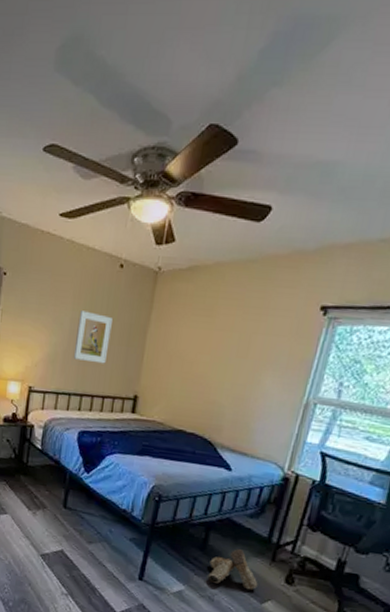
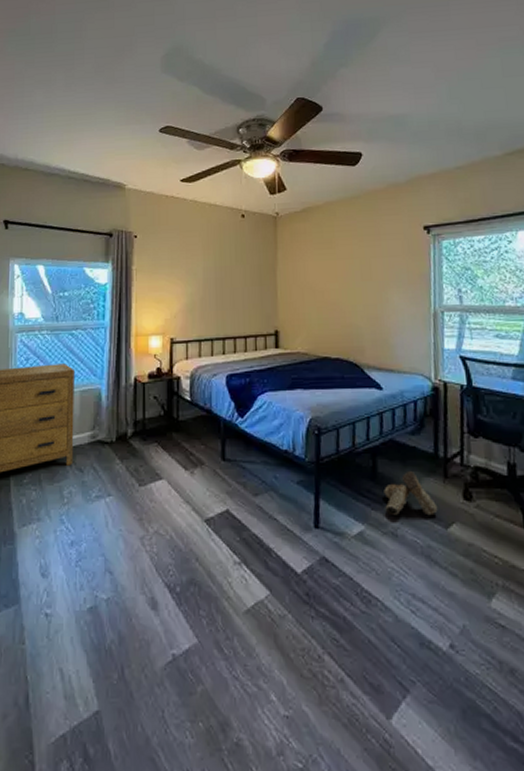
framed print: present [73,311,113,364] -> none [210,259,243,306]

